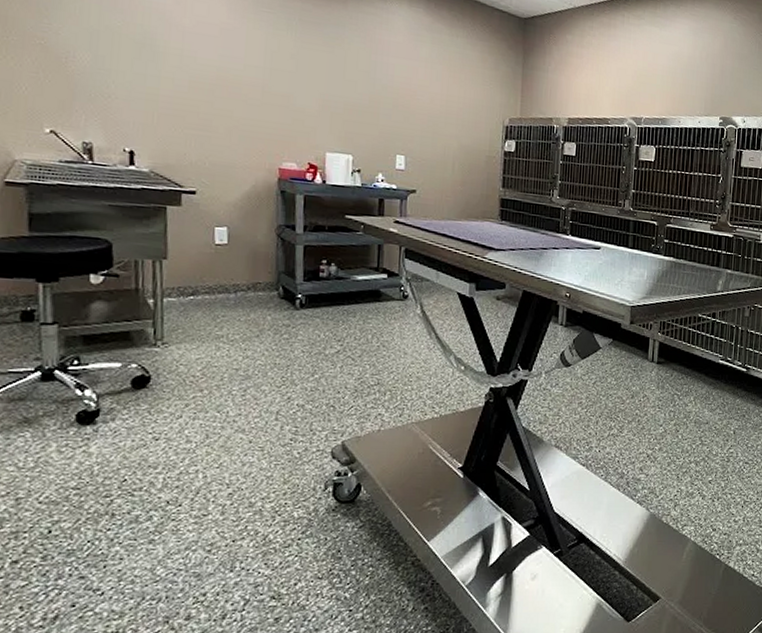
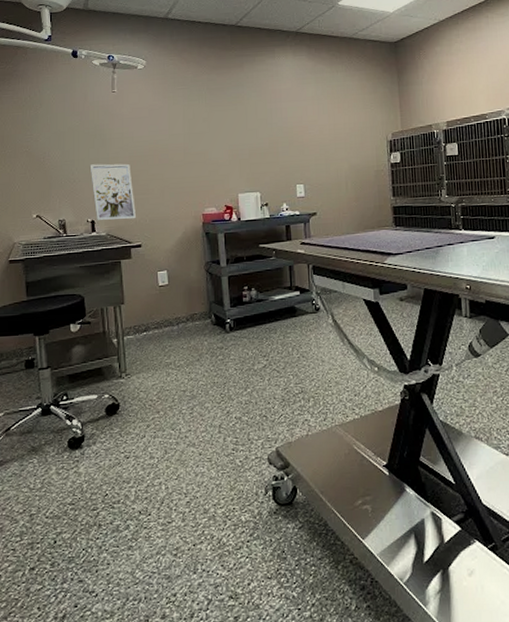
wall art: none [132,79,192,159] -> present [89,163,136,221]

